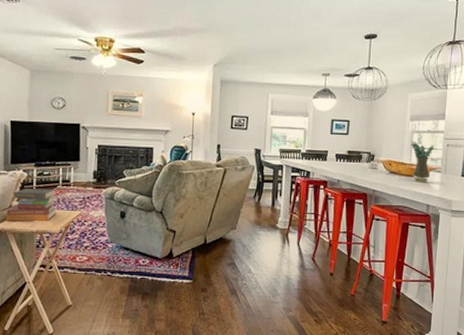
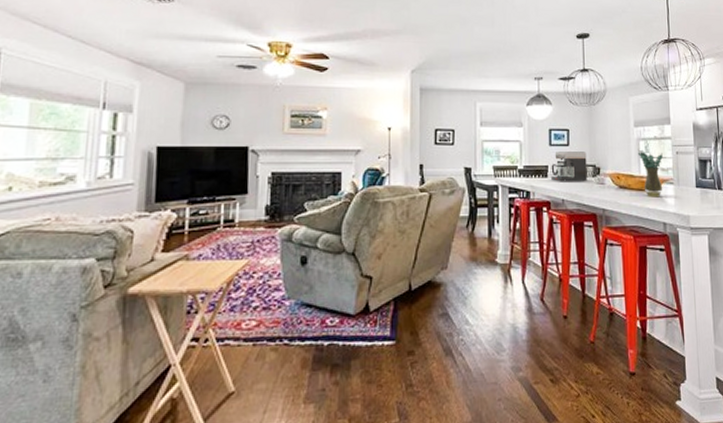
books: present [6,188,57,222] -> none [145,233,216,280]
coffee maker: none [330,139,364,166] -> present [551,152,587,182]

